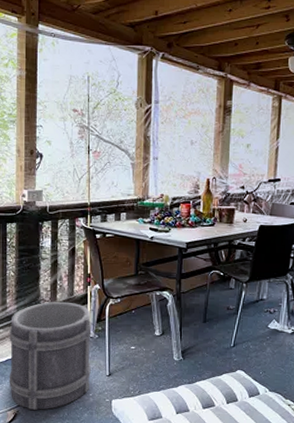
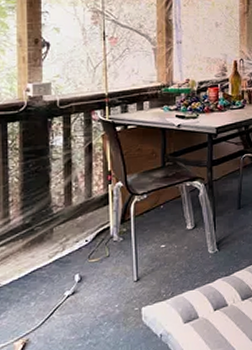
bucket: present [9,301,92,411] -> none [14,204,116,337]

